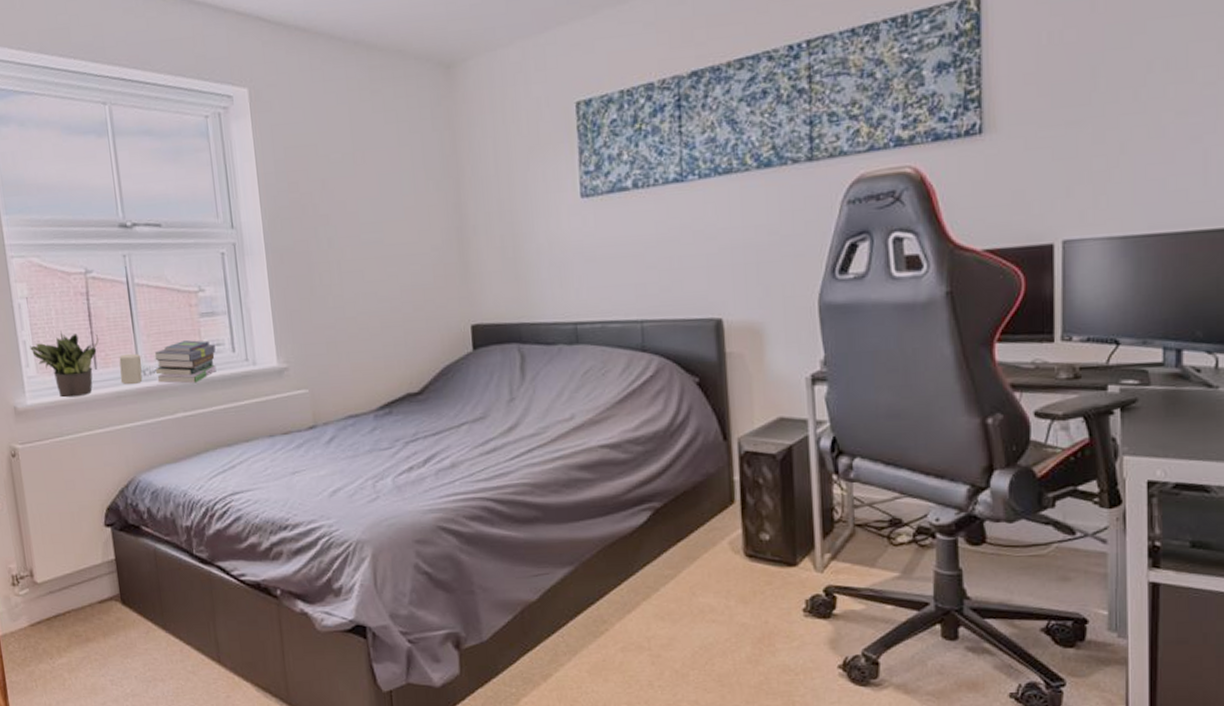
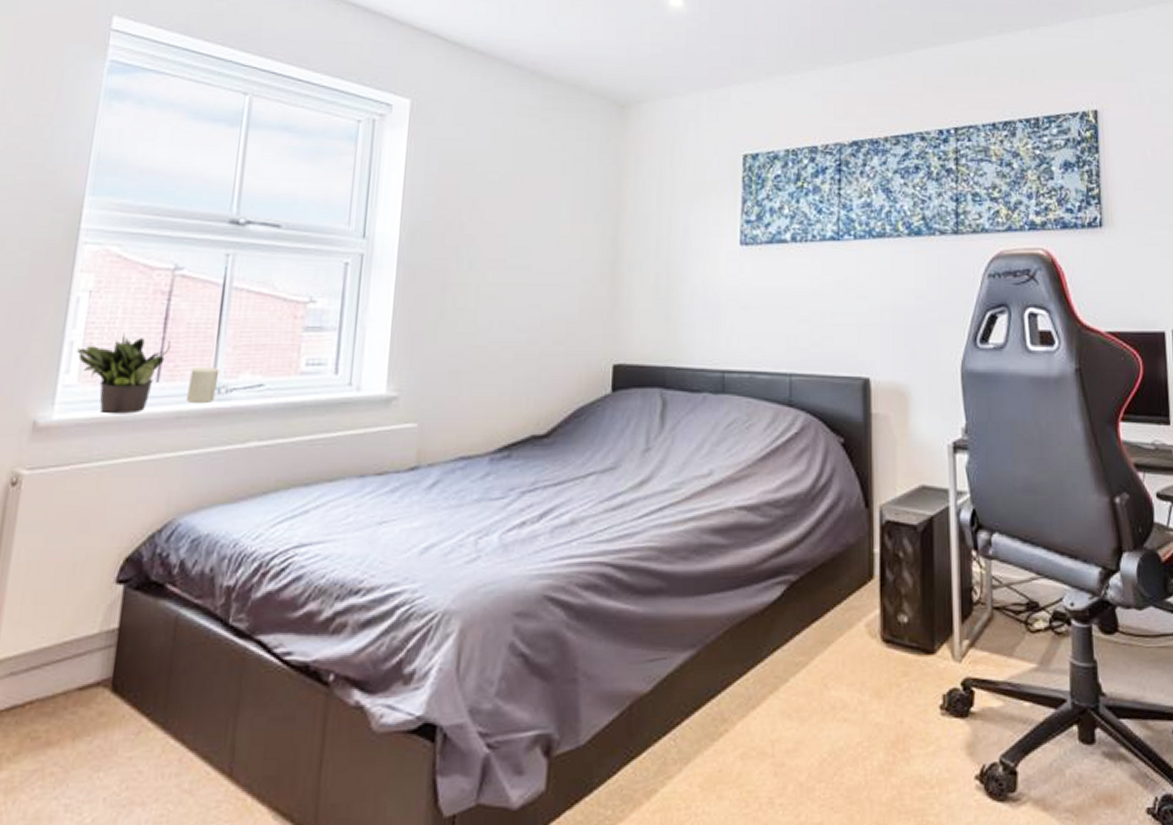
books: present [155,340,217,384] -> none [233,357,315,407]

